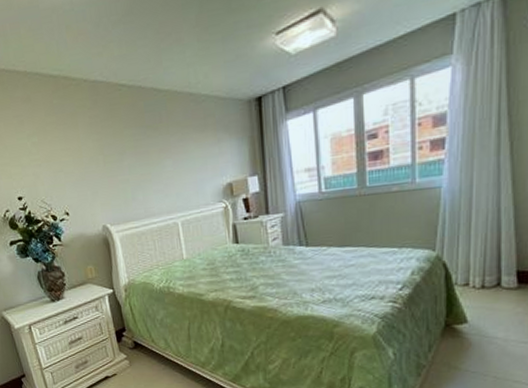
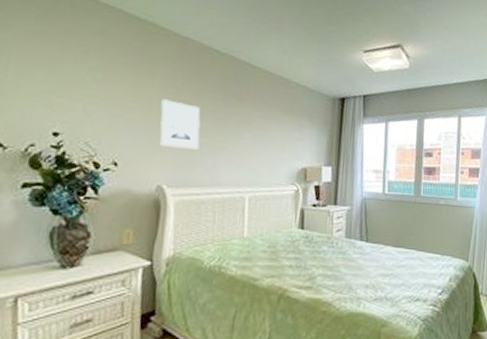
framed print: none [88,146,129,191] -> present [160,99,201,150]

